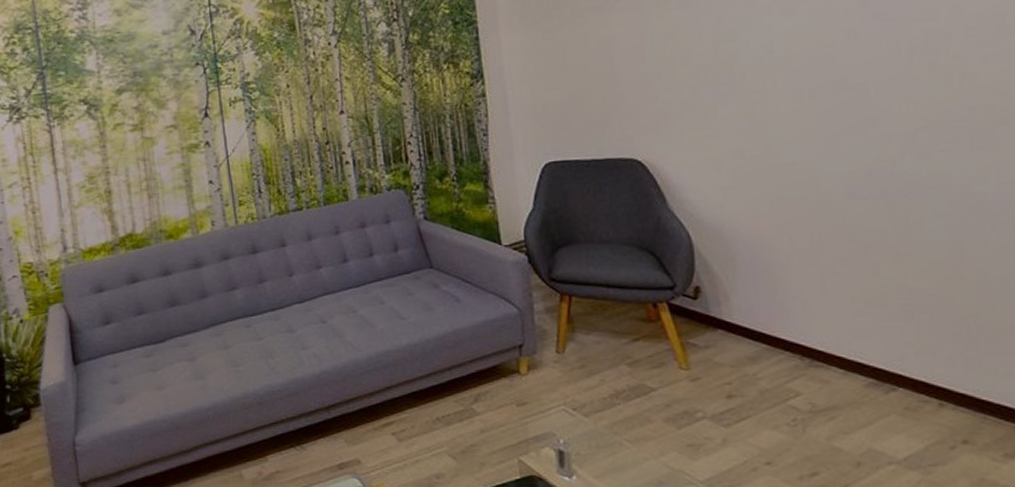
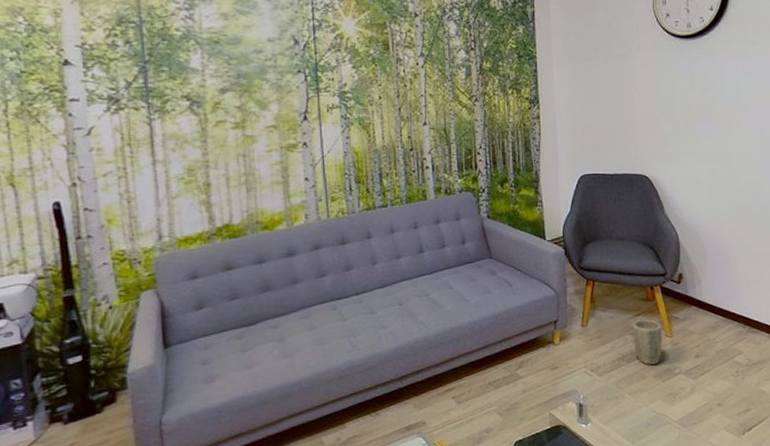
plant pot: none [629,345,675,405] -> present [633,319,662,365]

